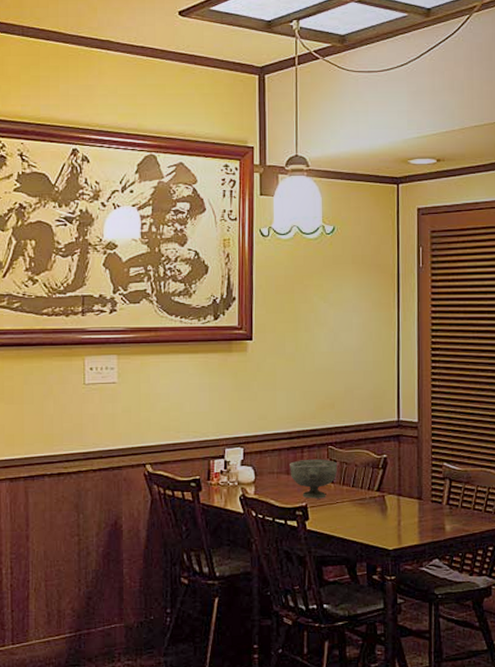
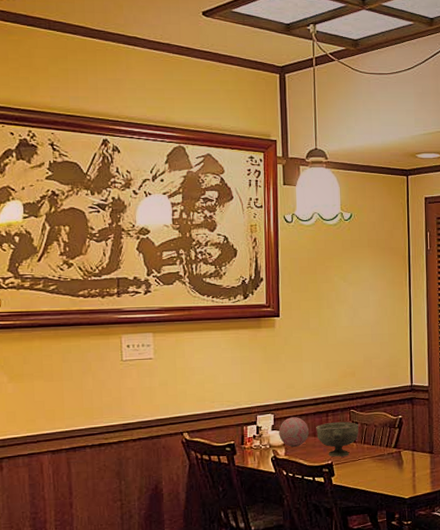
decorative orb: none [248,452,281,486] -> present [279,417,309,448]

